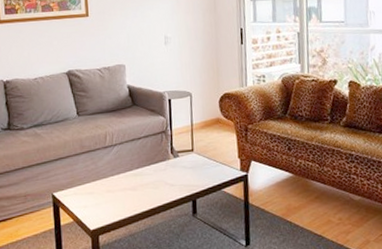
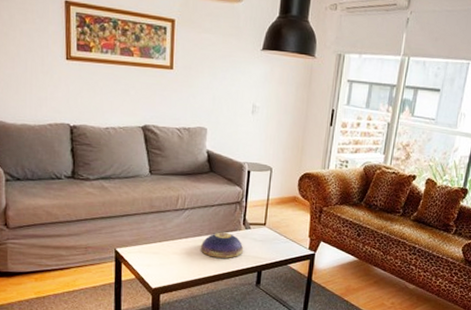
decorative bowl: none [132,163,176,191] -> present [200,232,244,258]

